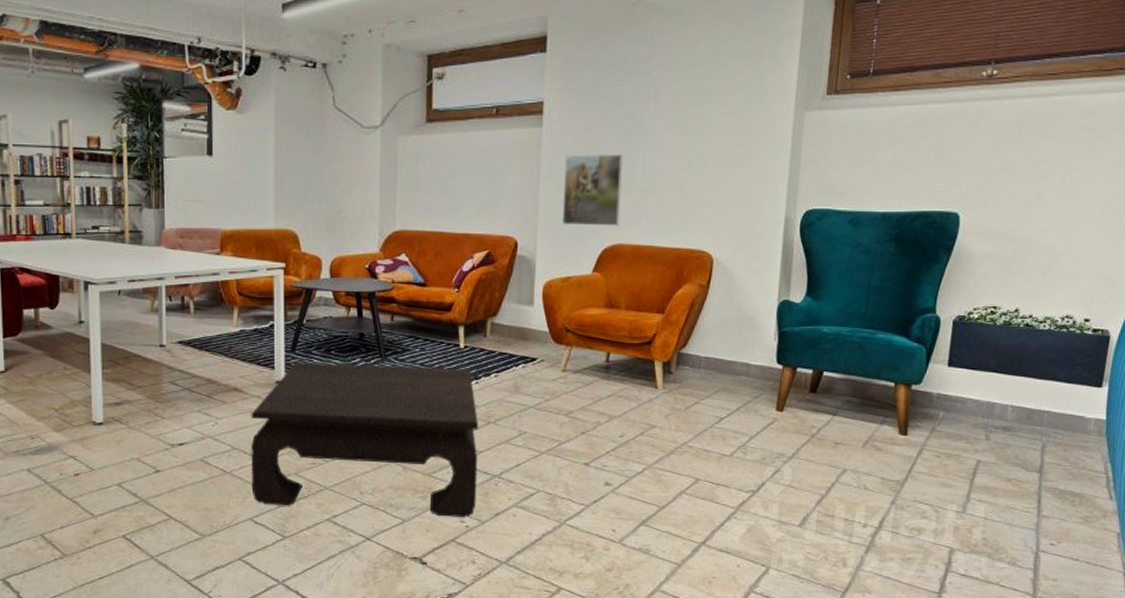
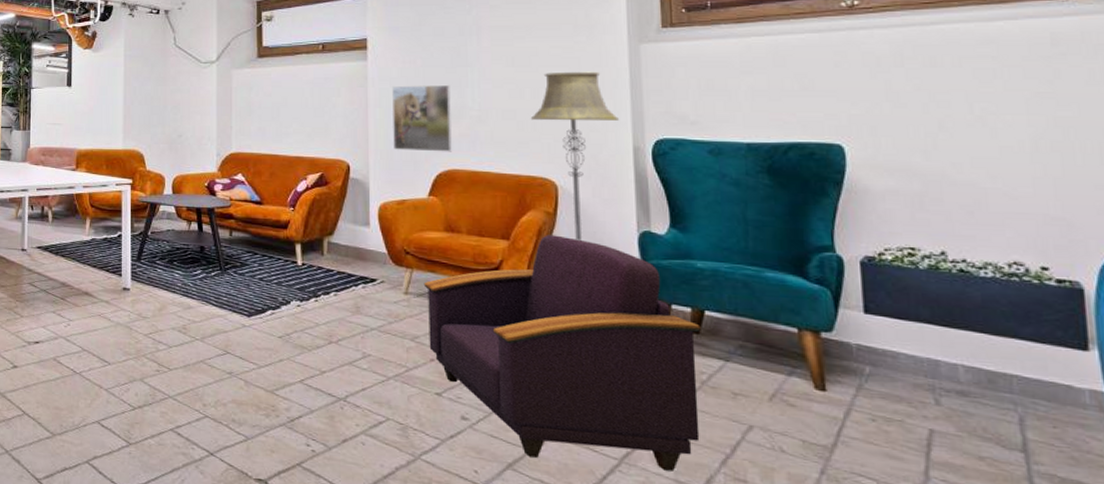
coffee table: present [251,362,479,517] -> none [99,270,322,441]
armchair: none [581,307,818,514] -> present [423,235,701,471]
floor lamp: none [695,140,776,311] -> present [530,71,619,240]

